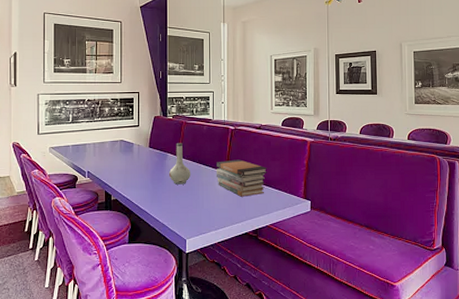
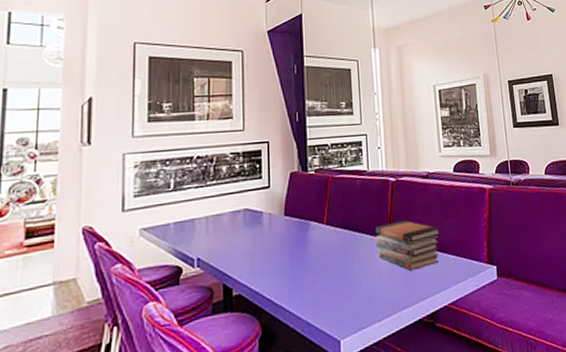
vase: present [168,142,191,185] -> none [312,205,343,264]

